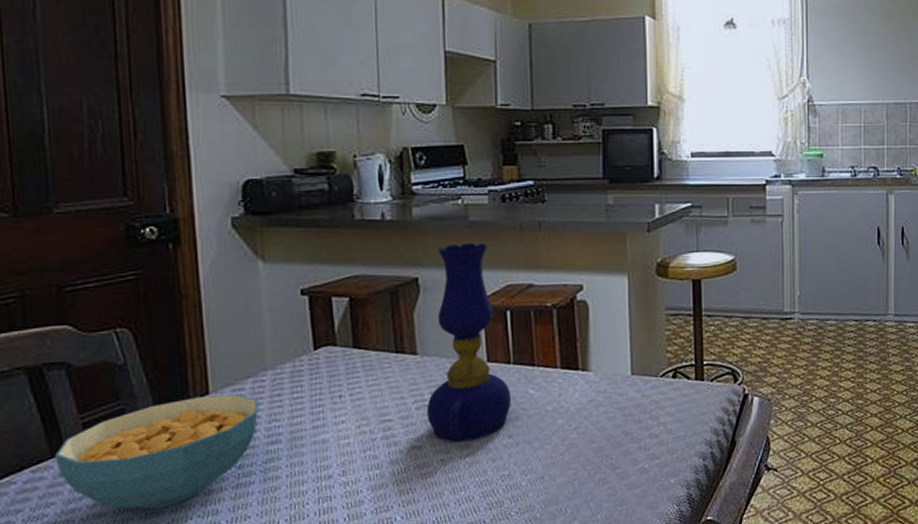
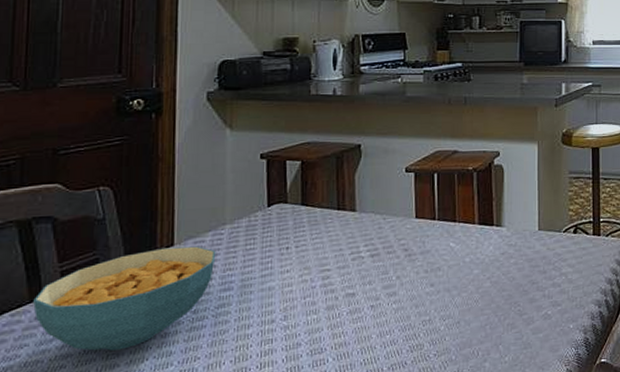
oil lamp: present [426,242,512,442] -> none [361,115,435,290]

